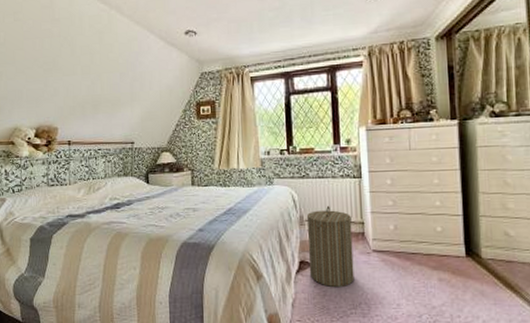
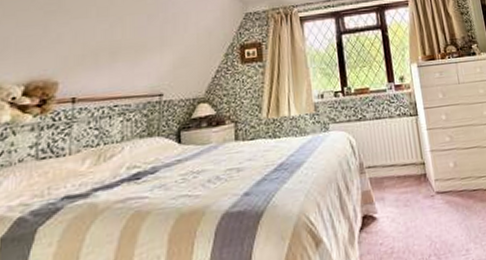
laundry hamper: present [306,206,354,288] -> none [366,149,421,242]

